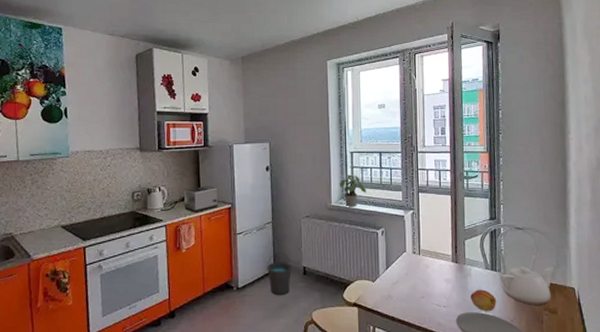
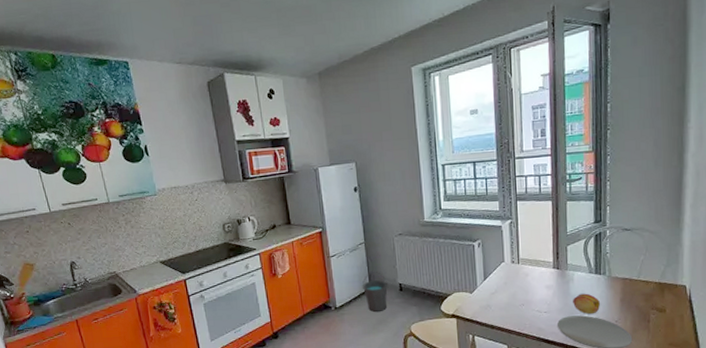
toaster: present [183,185,219,212] -> none [273,211,309,239]
potted plant: present [339,174,366,207] -> none [431,188,460,222]
teapot: present [499,266,554,305] -> none [604,266,664,306]

